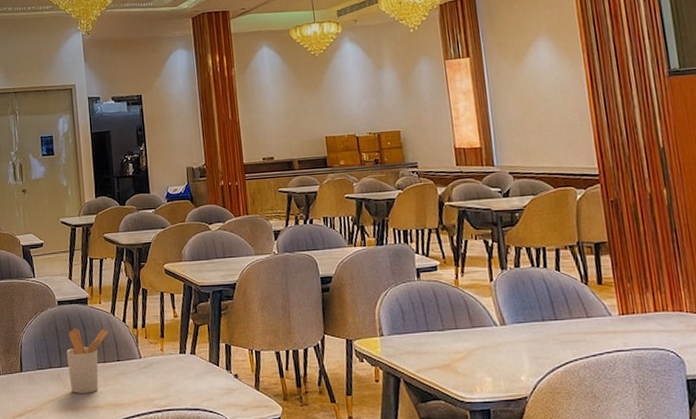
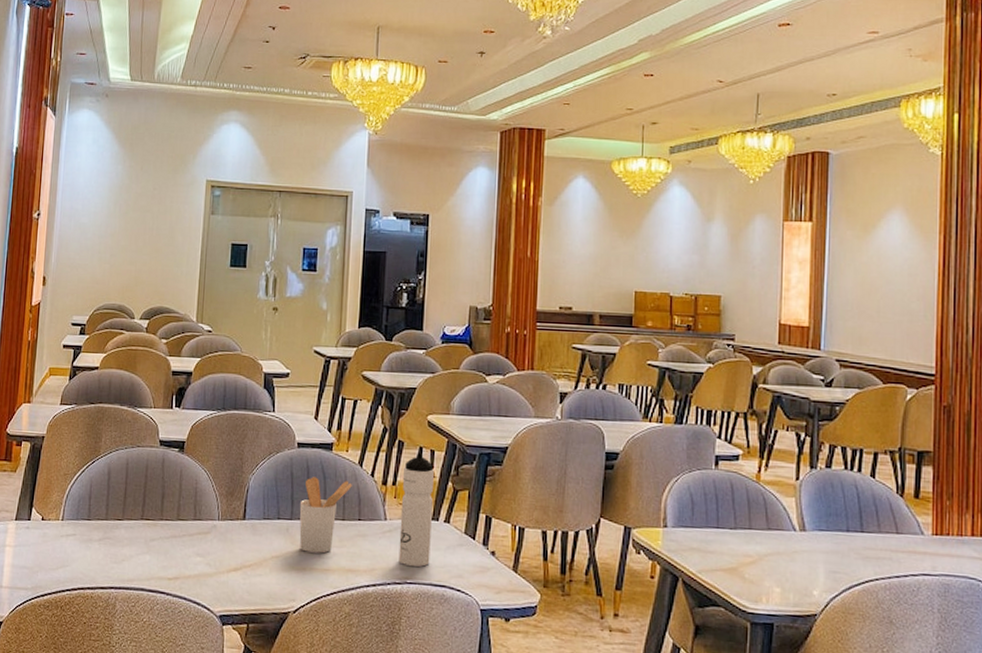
water bottle: none [150,297,183,395] -> present [398,453,435,567]

